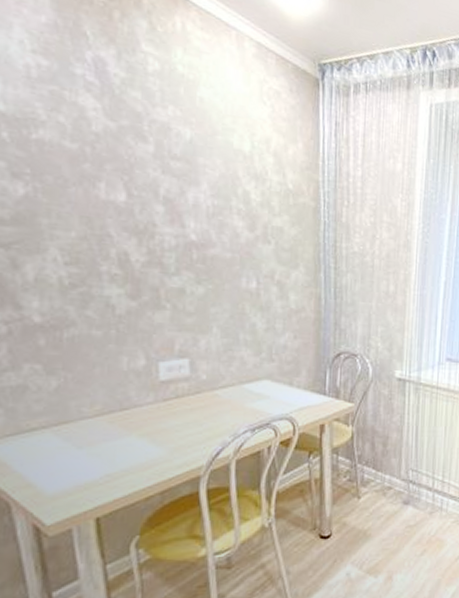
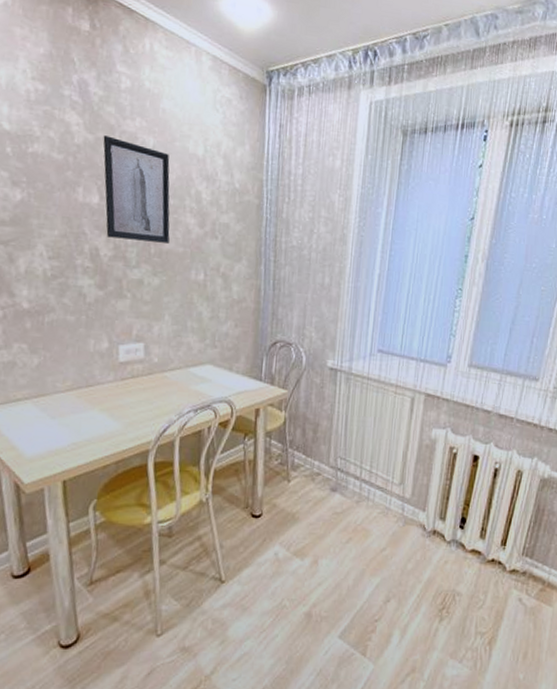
wall art: none [128,124,215,248] -> present [103,135,170,243]

